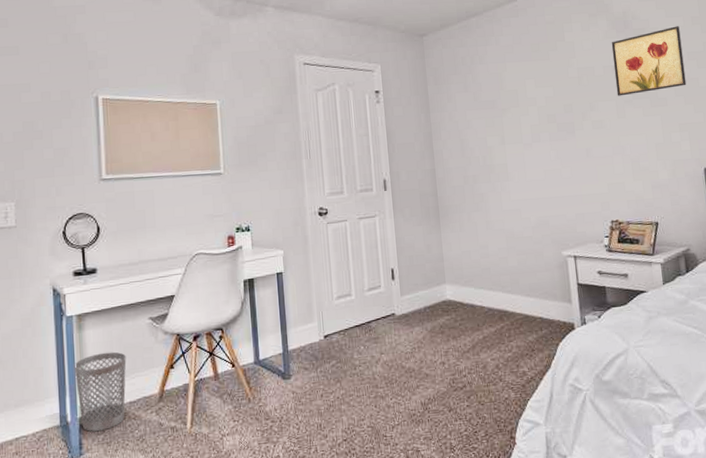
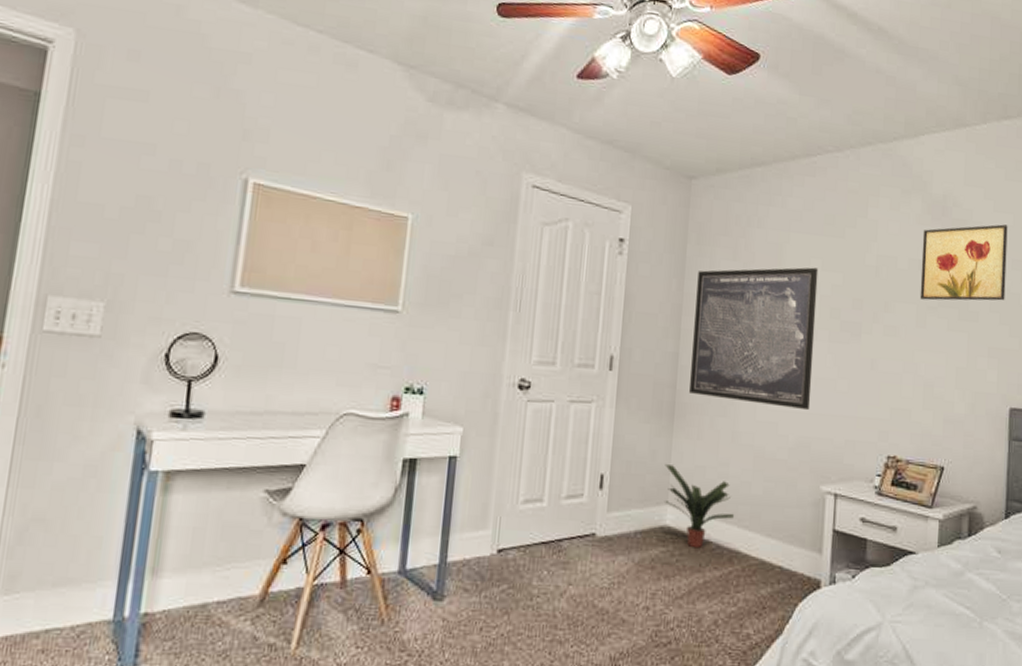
wastebasket: present [74,351,127,432] -> none [143,528,224,637]
potted plant: none [439,254,498,313] -> present [665,464,734,549]
wall art: none [440,86,544,199] -> present [689,267,819,411]

